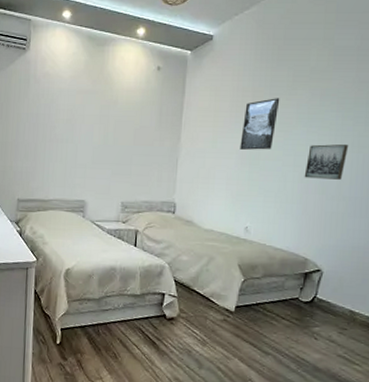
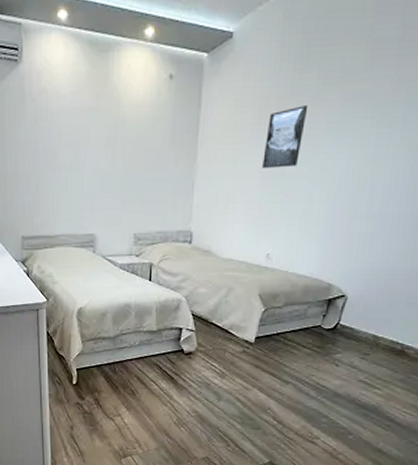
wall art: present [304,144,349,180] -> none [331,155,382,197]

